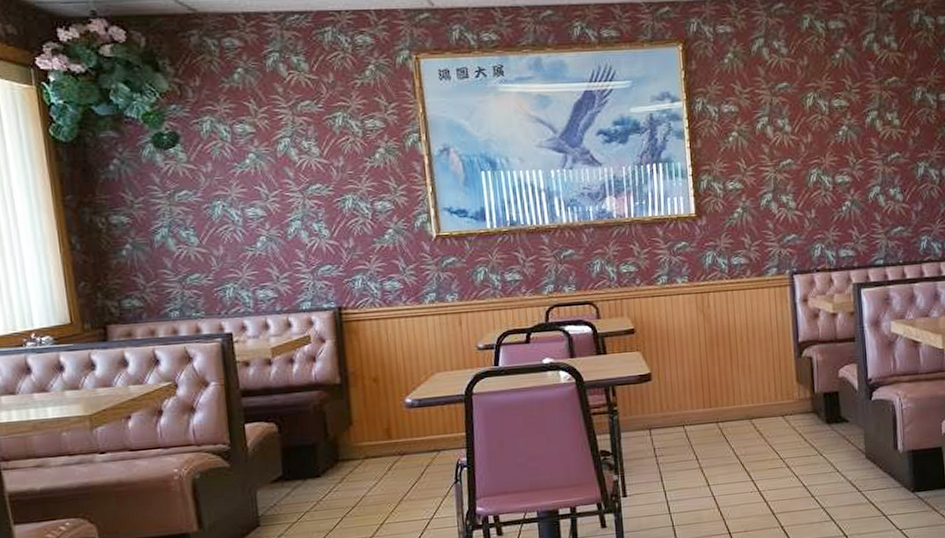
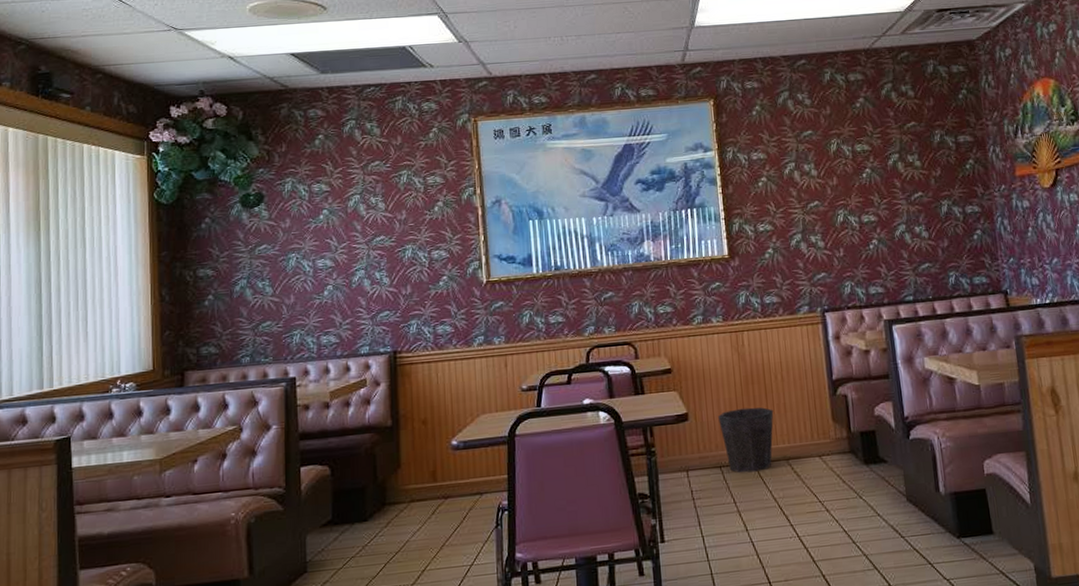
waste bin: none [682,368,738,432] -> present [718,407,774,473]

